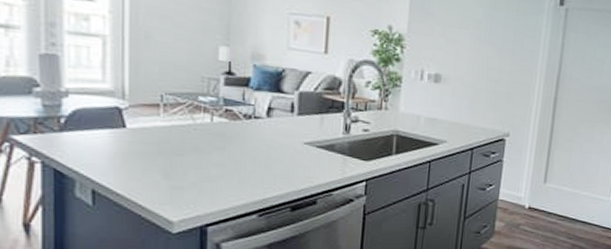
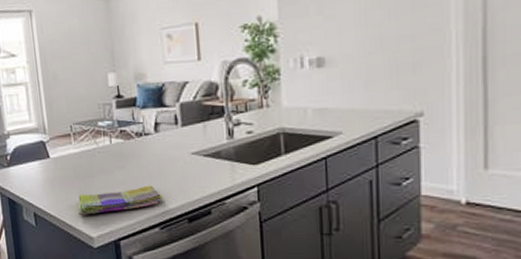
dish towel: none [158,170,267,197] -> present [78,185,164,215]

